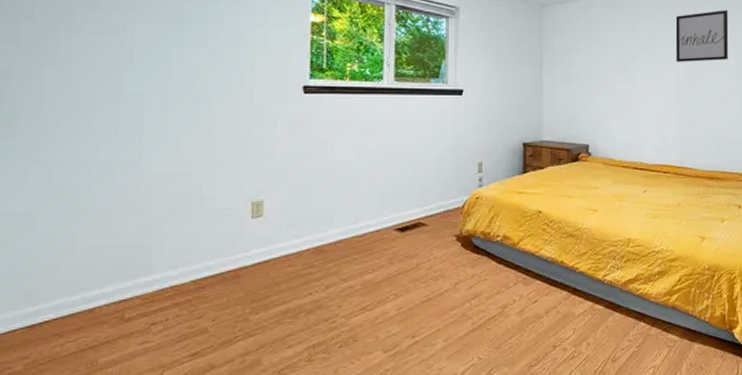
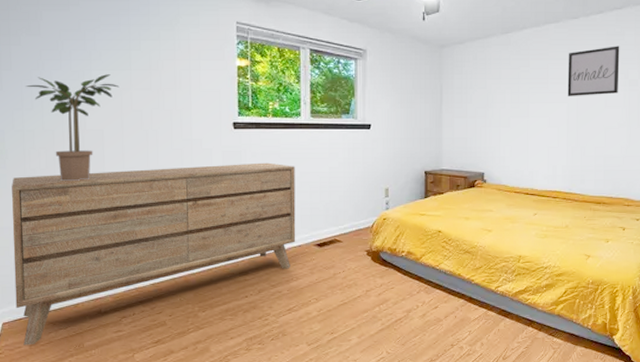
dresser: none [10,132,375,365] -> present [12,162,296,345]
potted plant: none [49,28,168,154] -> present [25,74,120,181]

